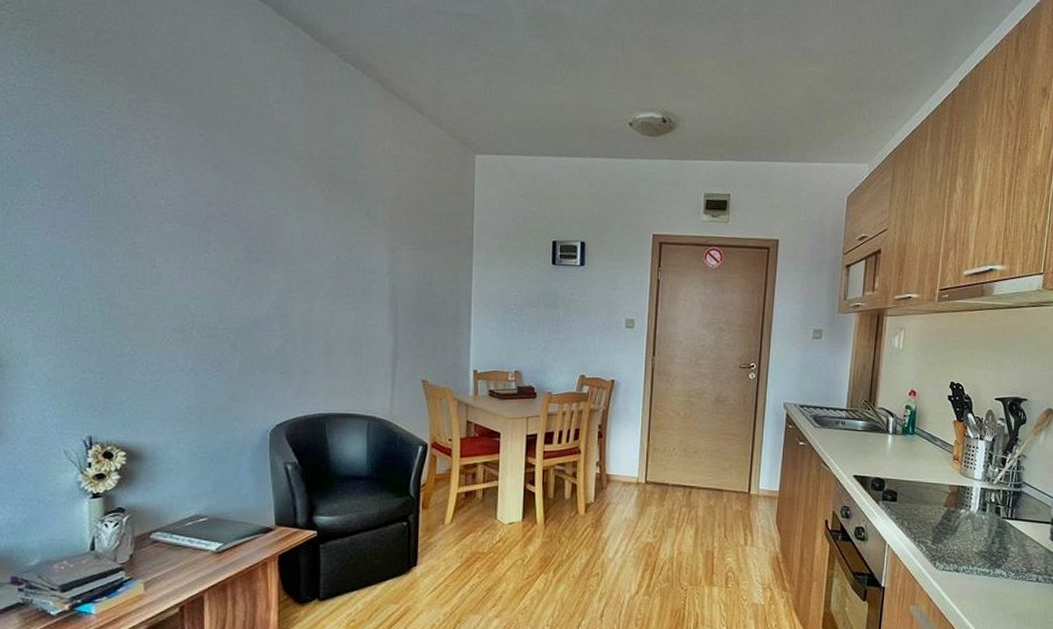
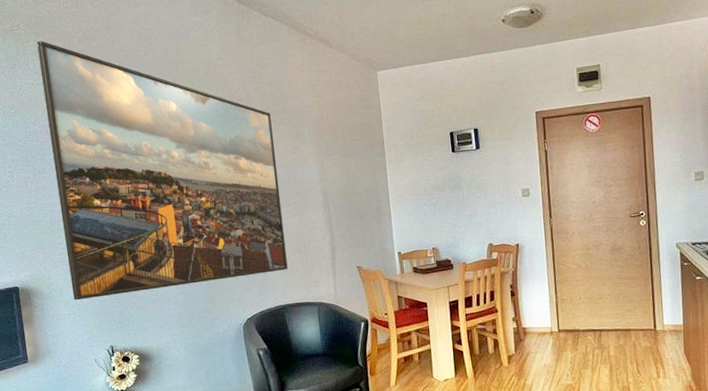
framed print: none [28,30,337,374] -> present [37,40,288,301]

